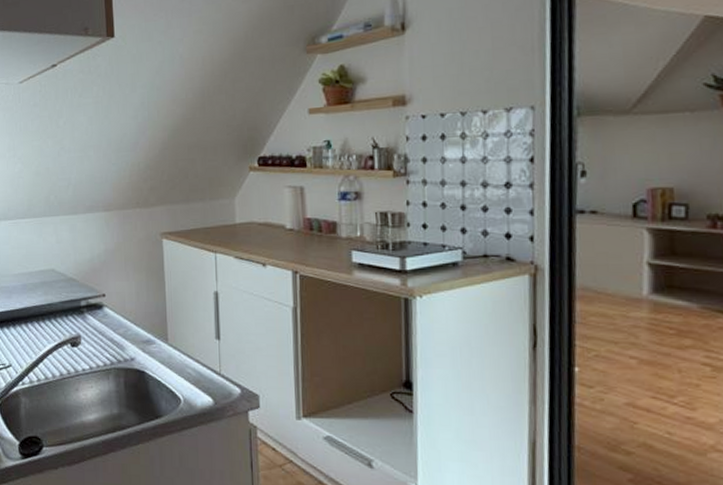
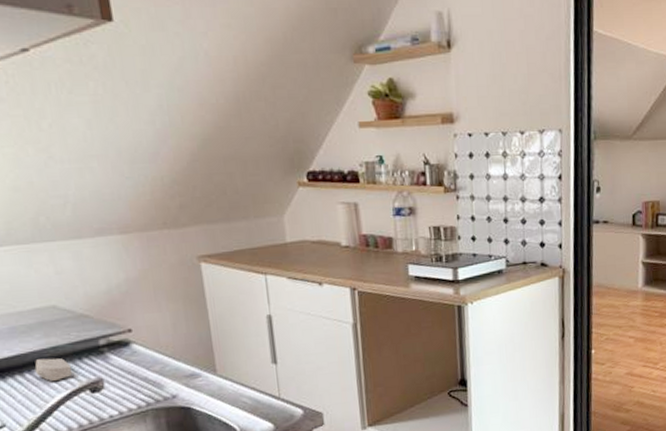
soap bar: none [35,313,60,332] -> present [34,358,73,381]

